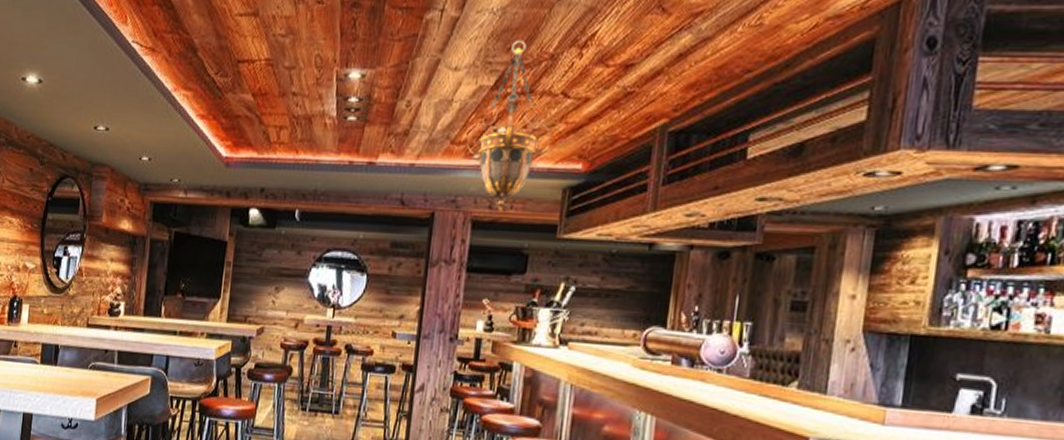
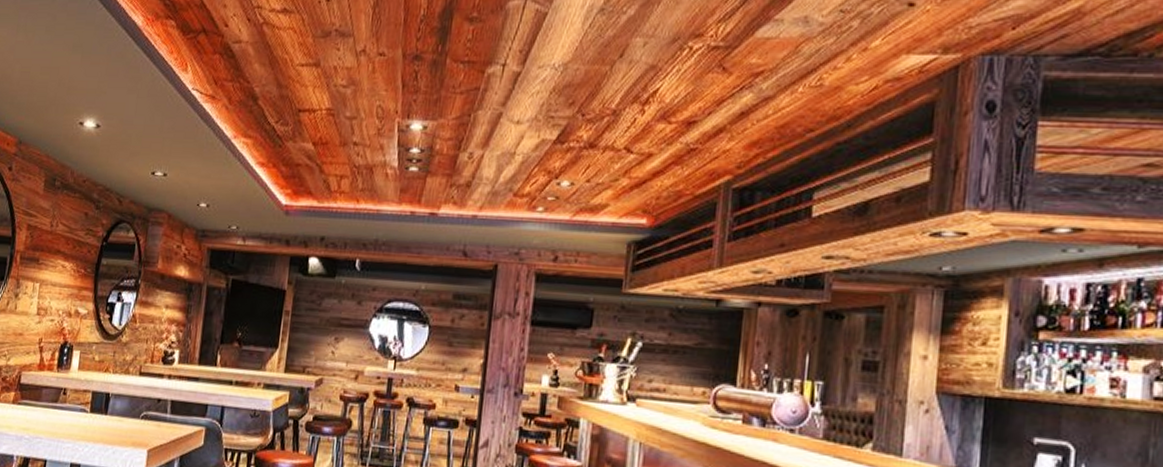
hanging lantern: present [467,40,552,212] -> none [530,95,615,266]

